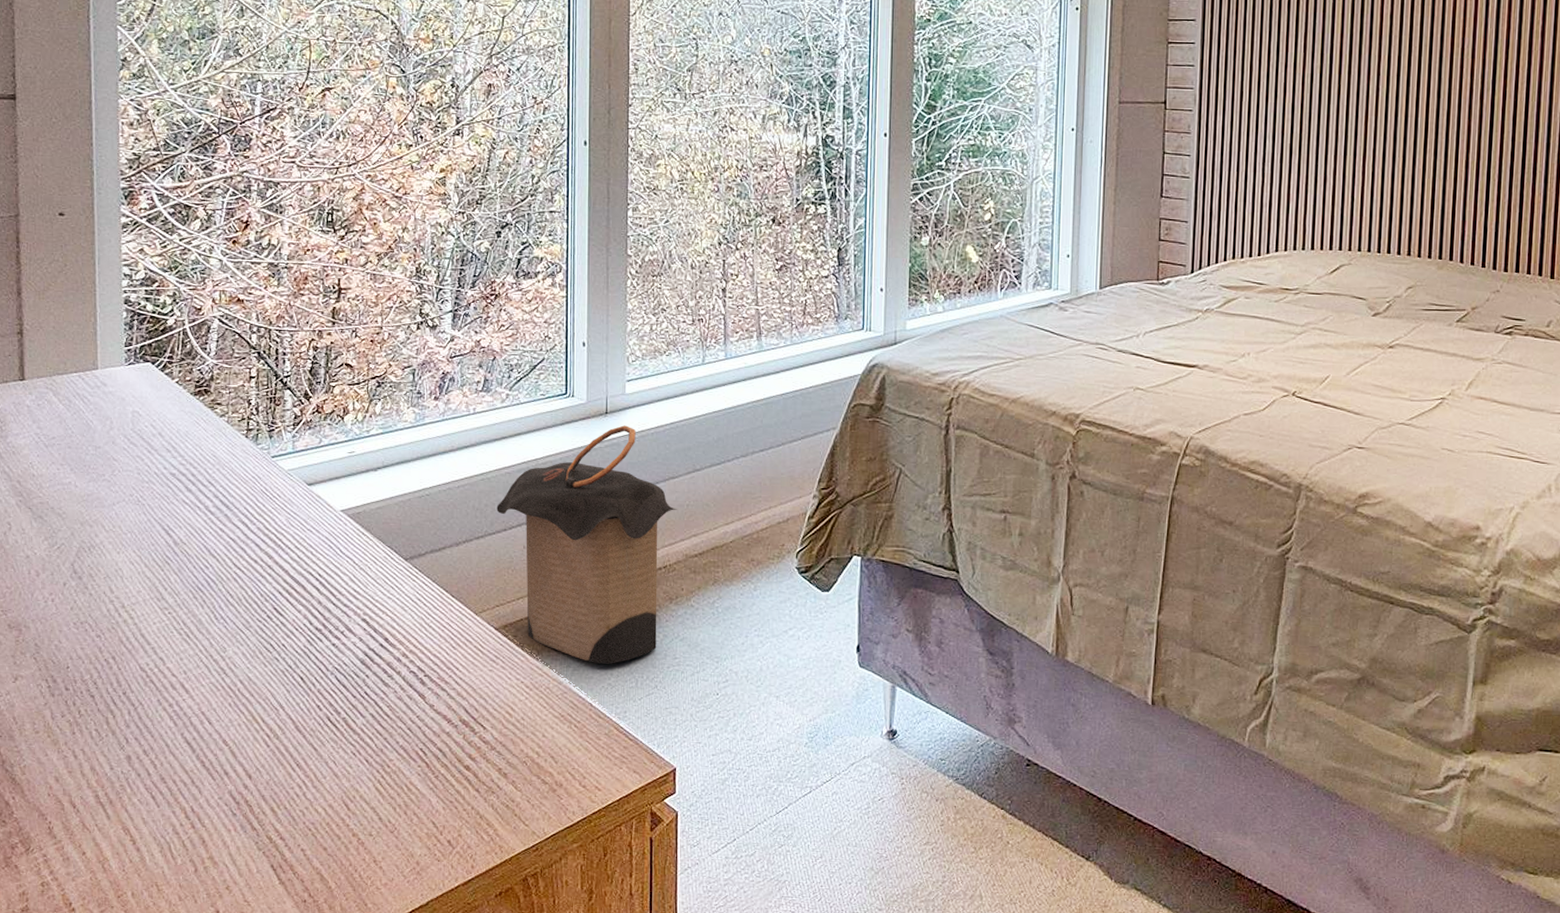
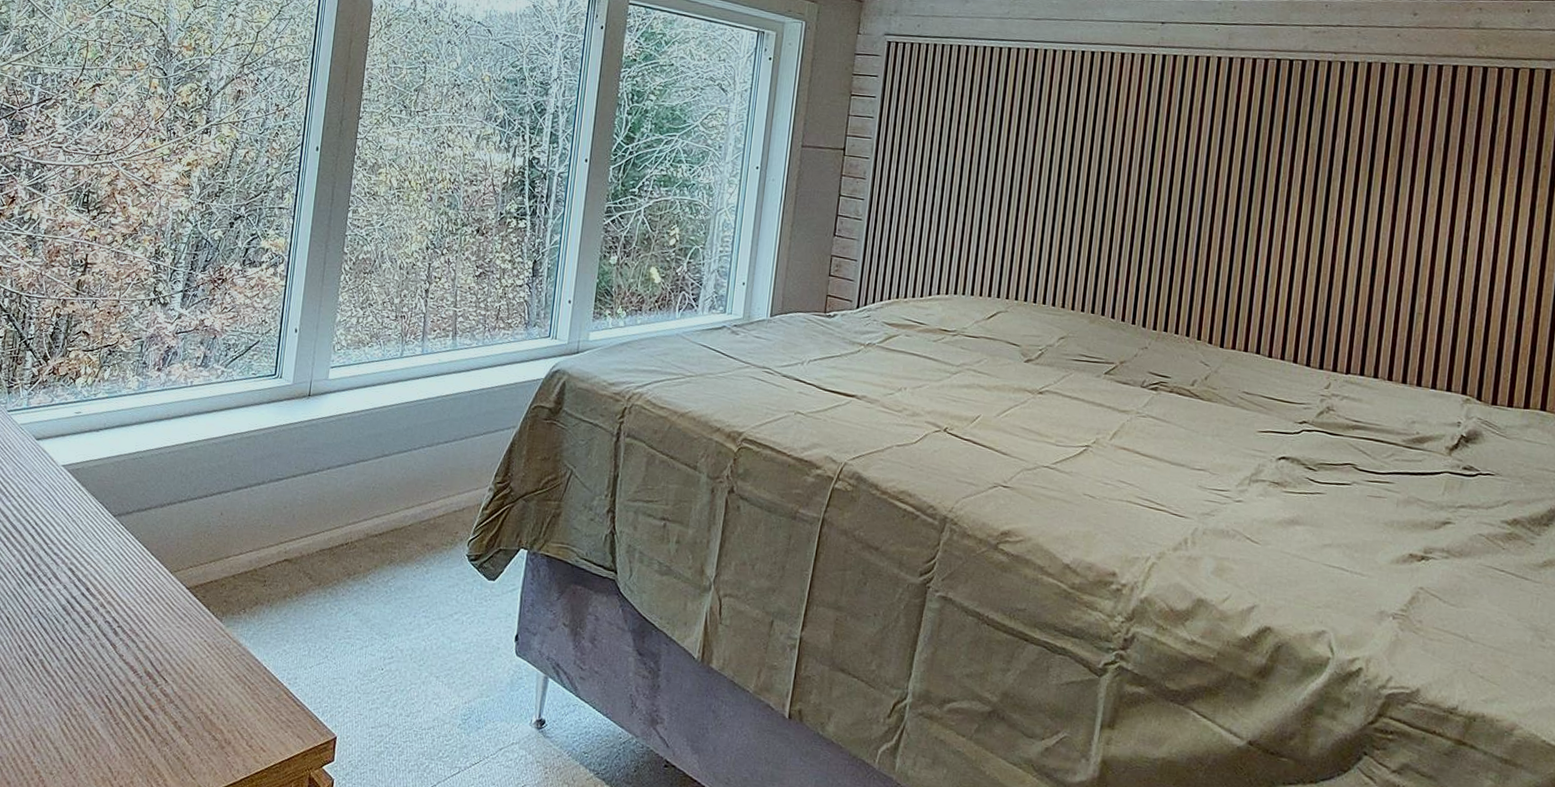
laundry hamper: present [496,425,678,664] -> none [200,408,364,632]

